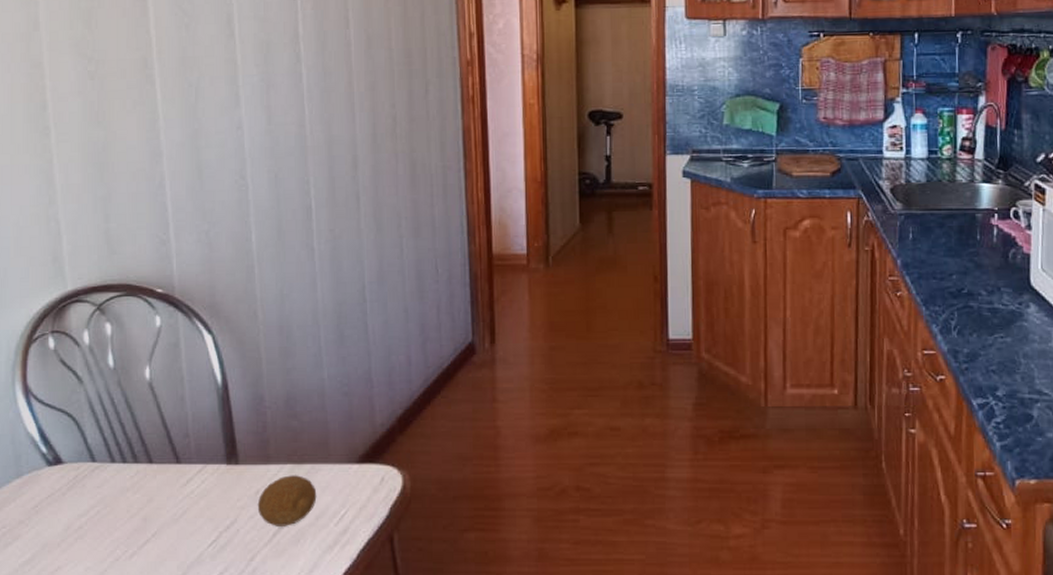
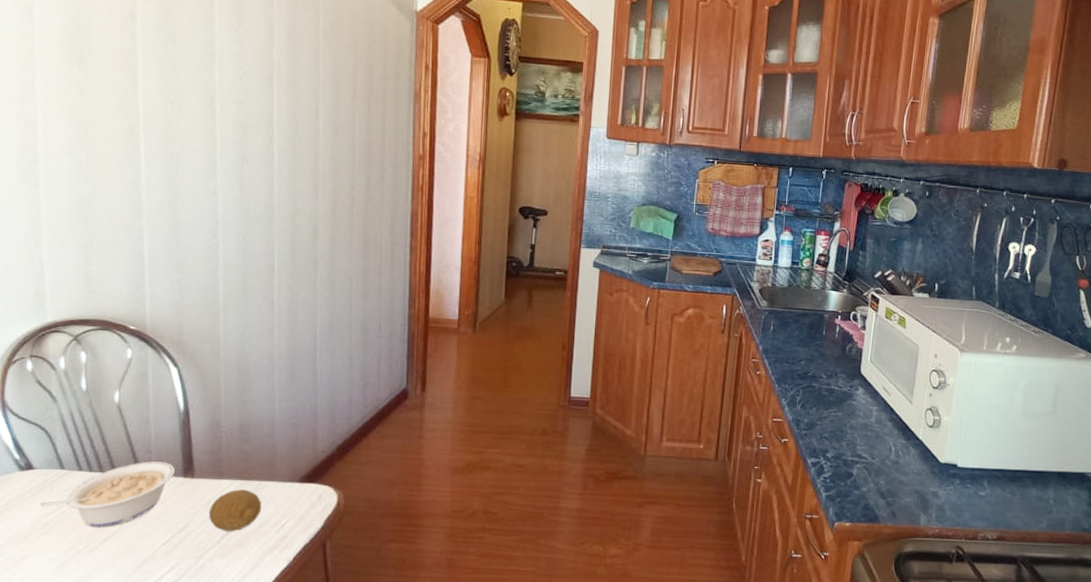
legume: none [71,447,217,529] -> present [39,461,175,528]

